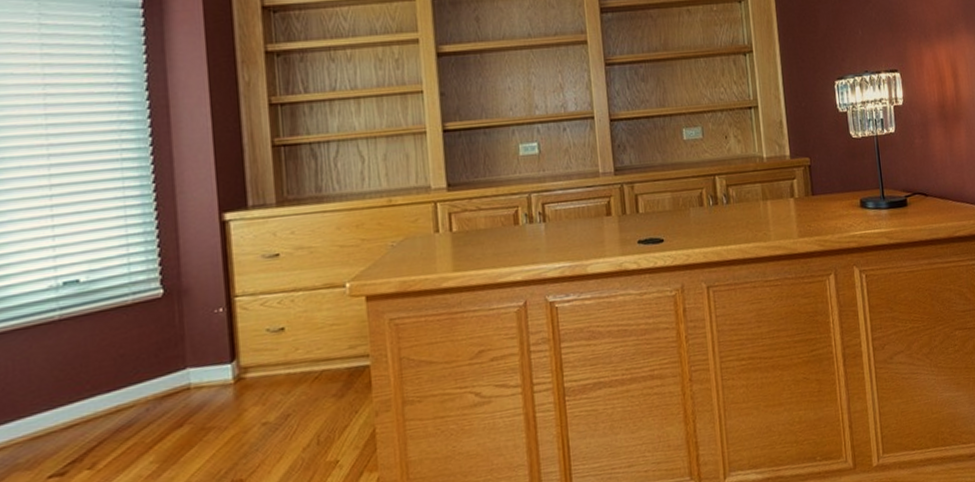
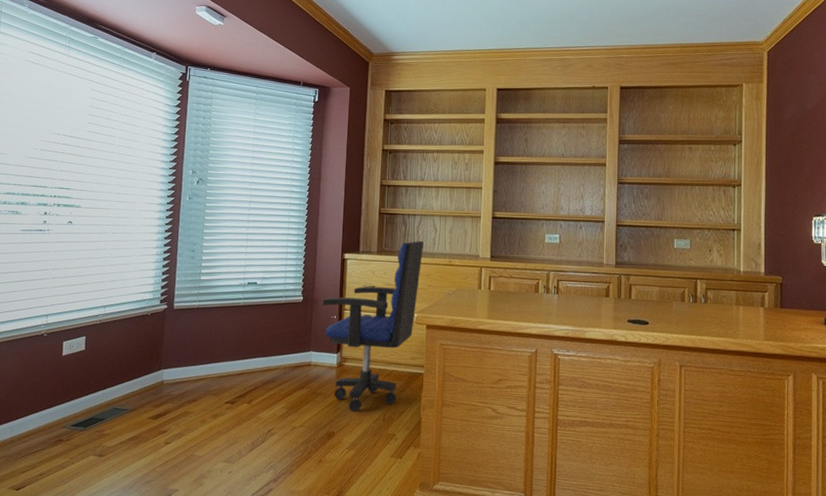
office chair: none [197,178,348,443] -> present [322,241,424,412]

